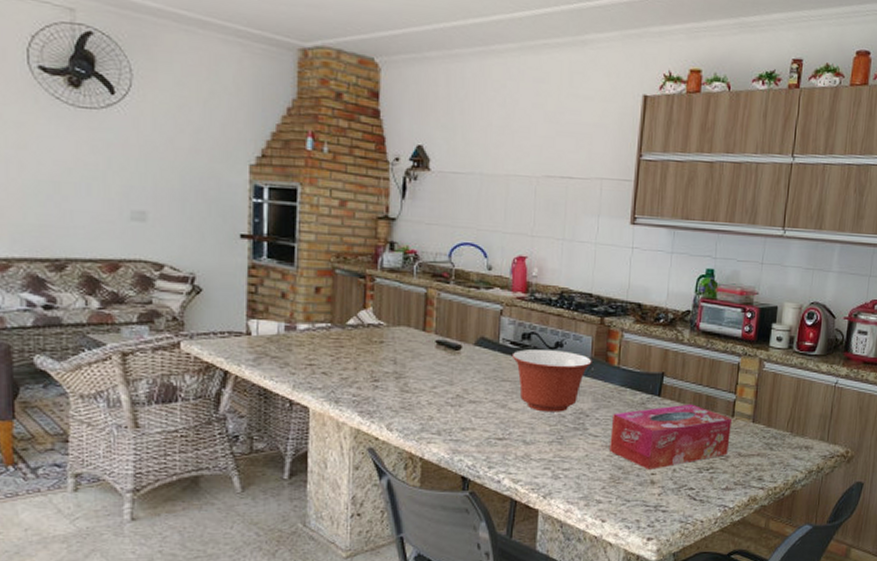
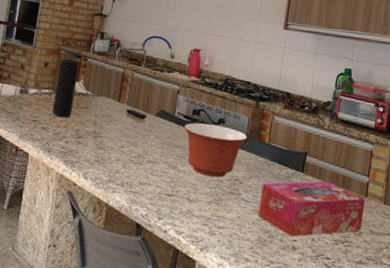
speaker: none [333,280,364,357] -> present [52,59,79,118]

